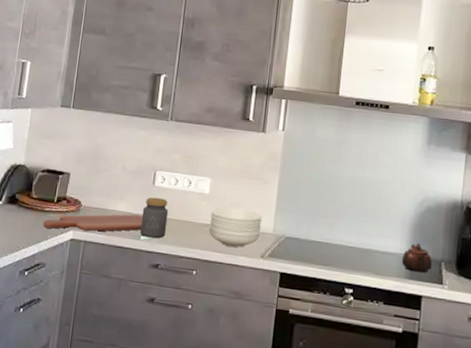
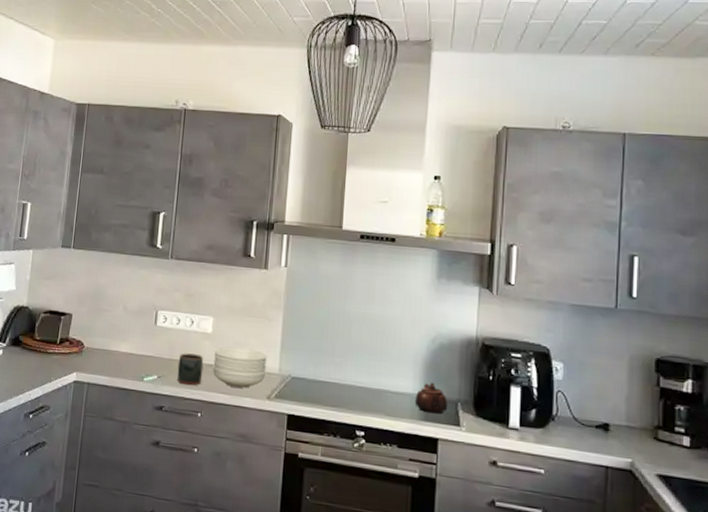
cutting board: present [43,214,143,232] -> none [46,354,146,374]
jar: present [140,197,169,239] -> none [143,337,172,380]
mug: none [174,213,201,244] -> present [177,353,204,385]

